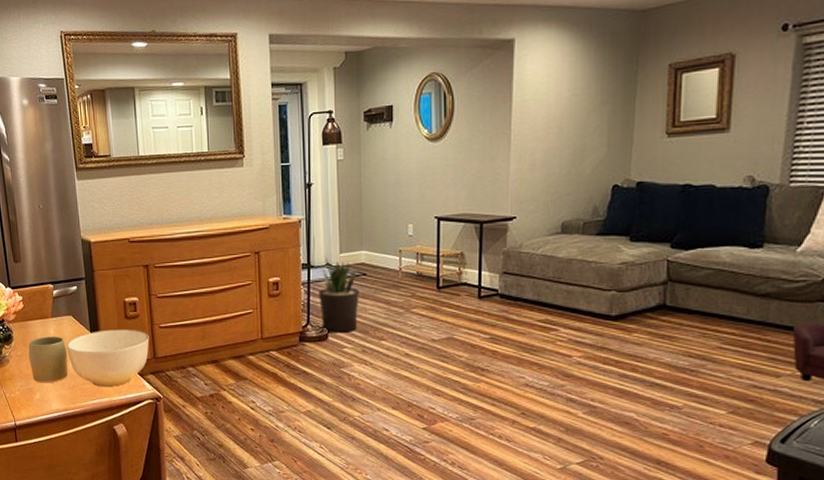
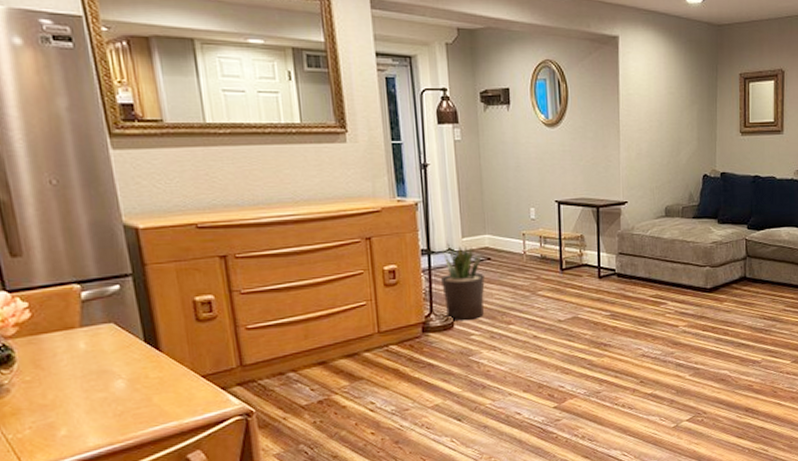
mug: present [28,336,69,383] -> none [43,351,113,415]
bowl: present [66,328,149,387] -> none [106,334,233,410]

